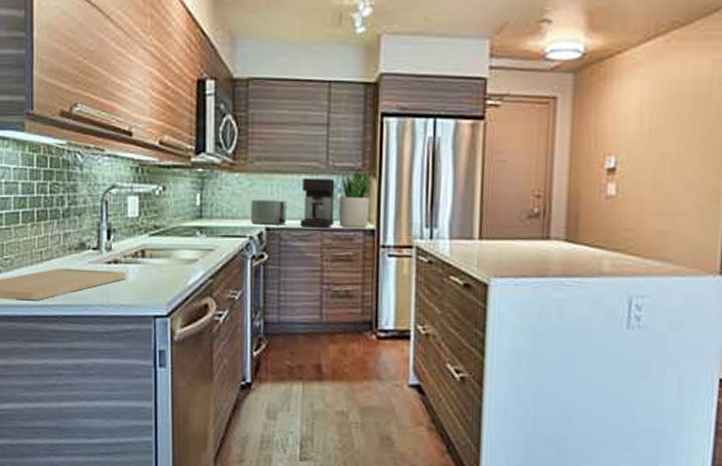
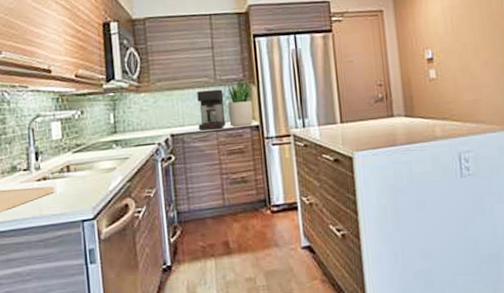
toaster: present [250,199,288,225] -> none [156,110,187,133]

